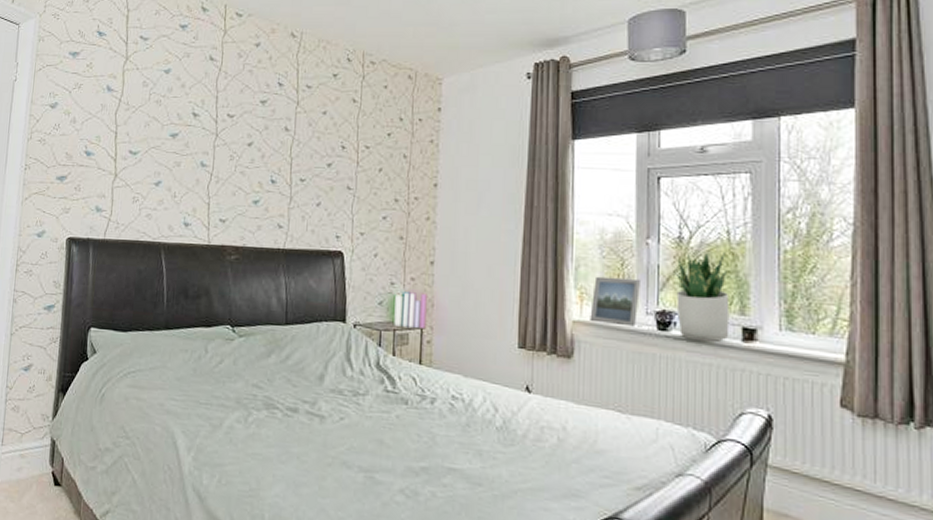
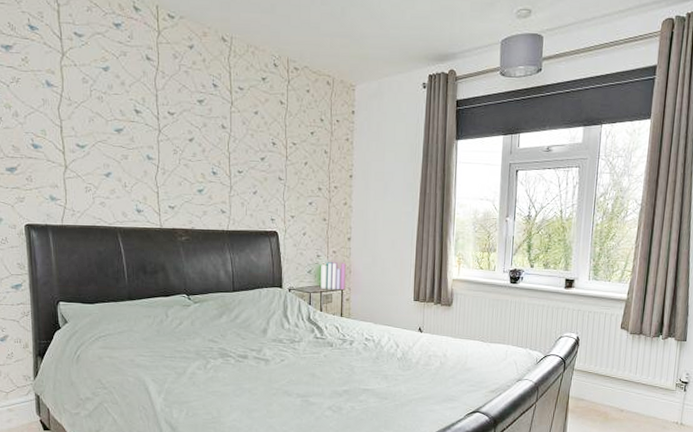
picture frame: present [590,276,640,327] -> none [465,246,500,282]
planter: present [675,250,730,342] -> none [524,225,559,290]

